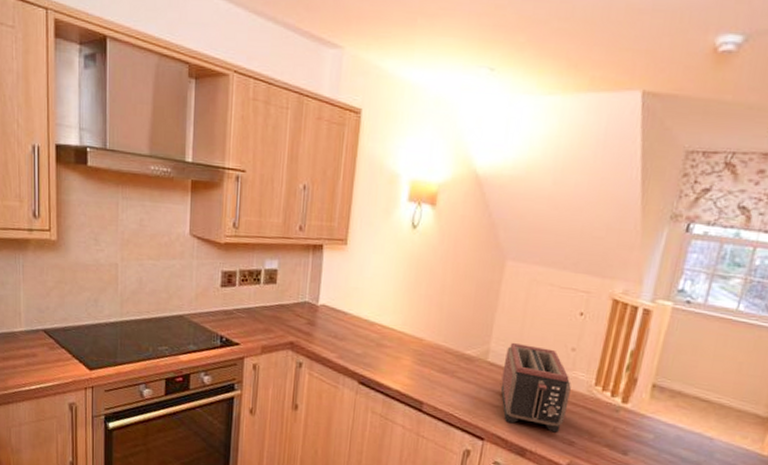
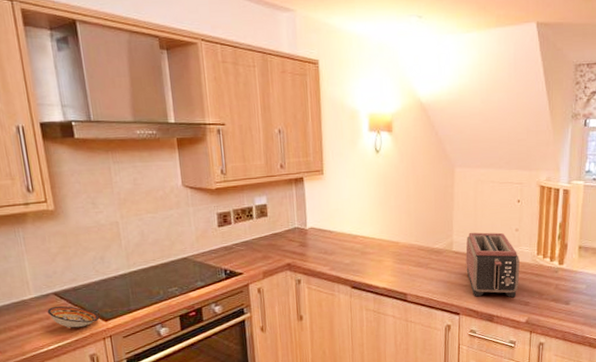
bowl: none [34,344,85,372] -> present [47,306,100,329]

